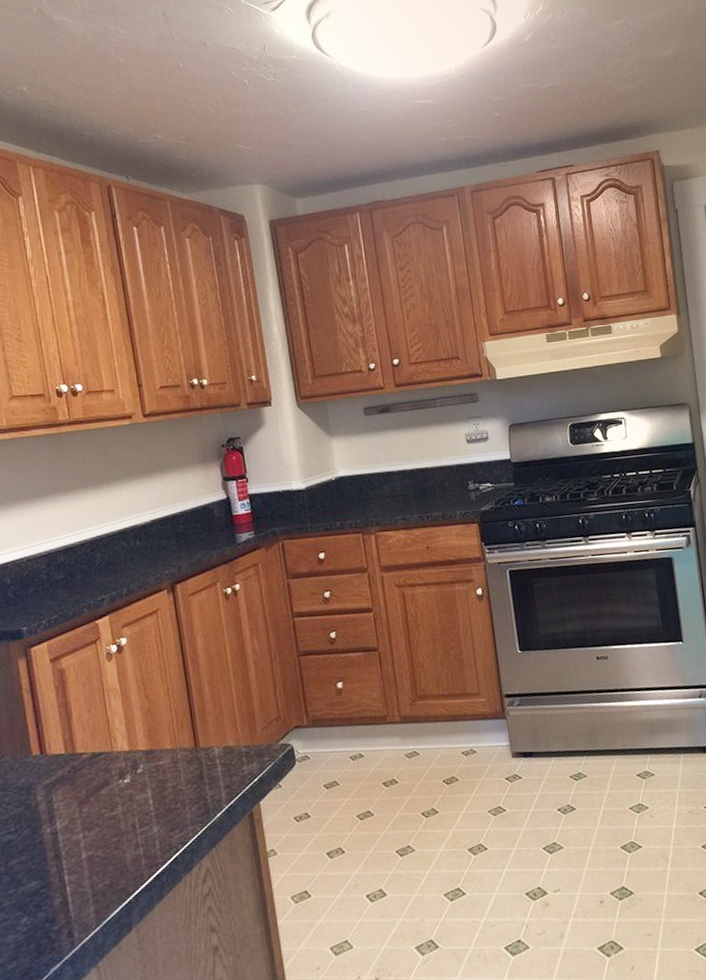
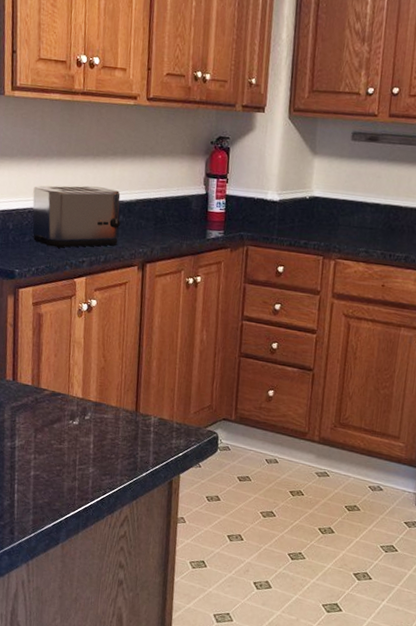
toaster: none [29,515,139,593] -> present [32,185,121,248]

